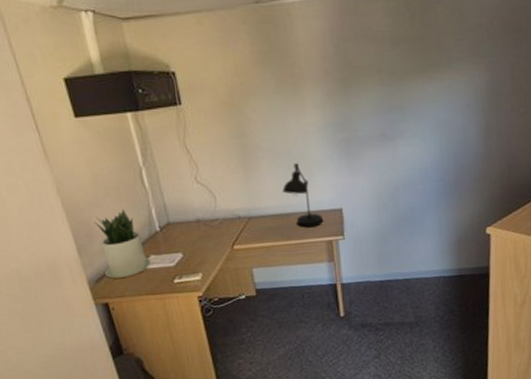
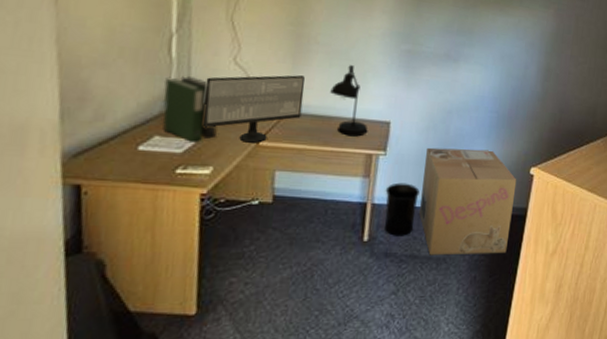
planter: present [94,209,151,279] -> none [89,76,154,158]
binder: none [146,200,198,256] -> present [162,75,217,143]
computer monitor: none [177,182,263,250] -> present [203,75,305,144]
waste bin: none [350,261,382,309] -> present [385,182,420,236]
cardboard box: none [381,217,475,321] -> present [419,147,517,255]

